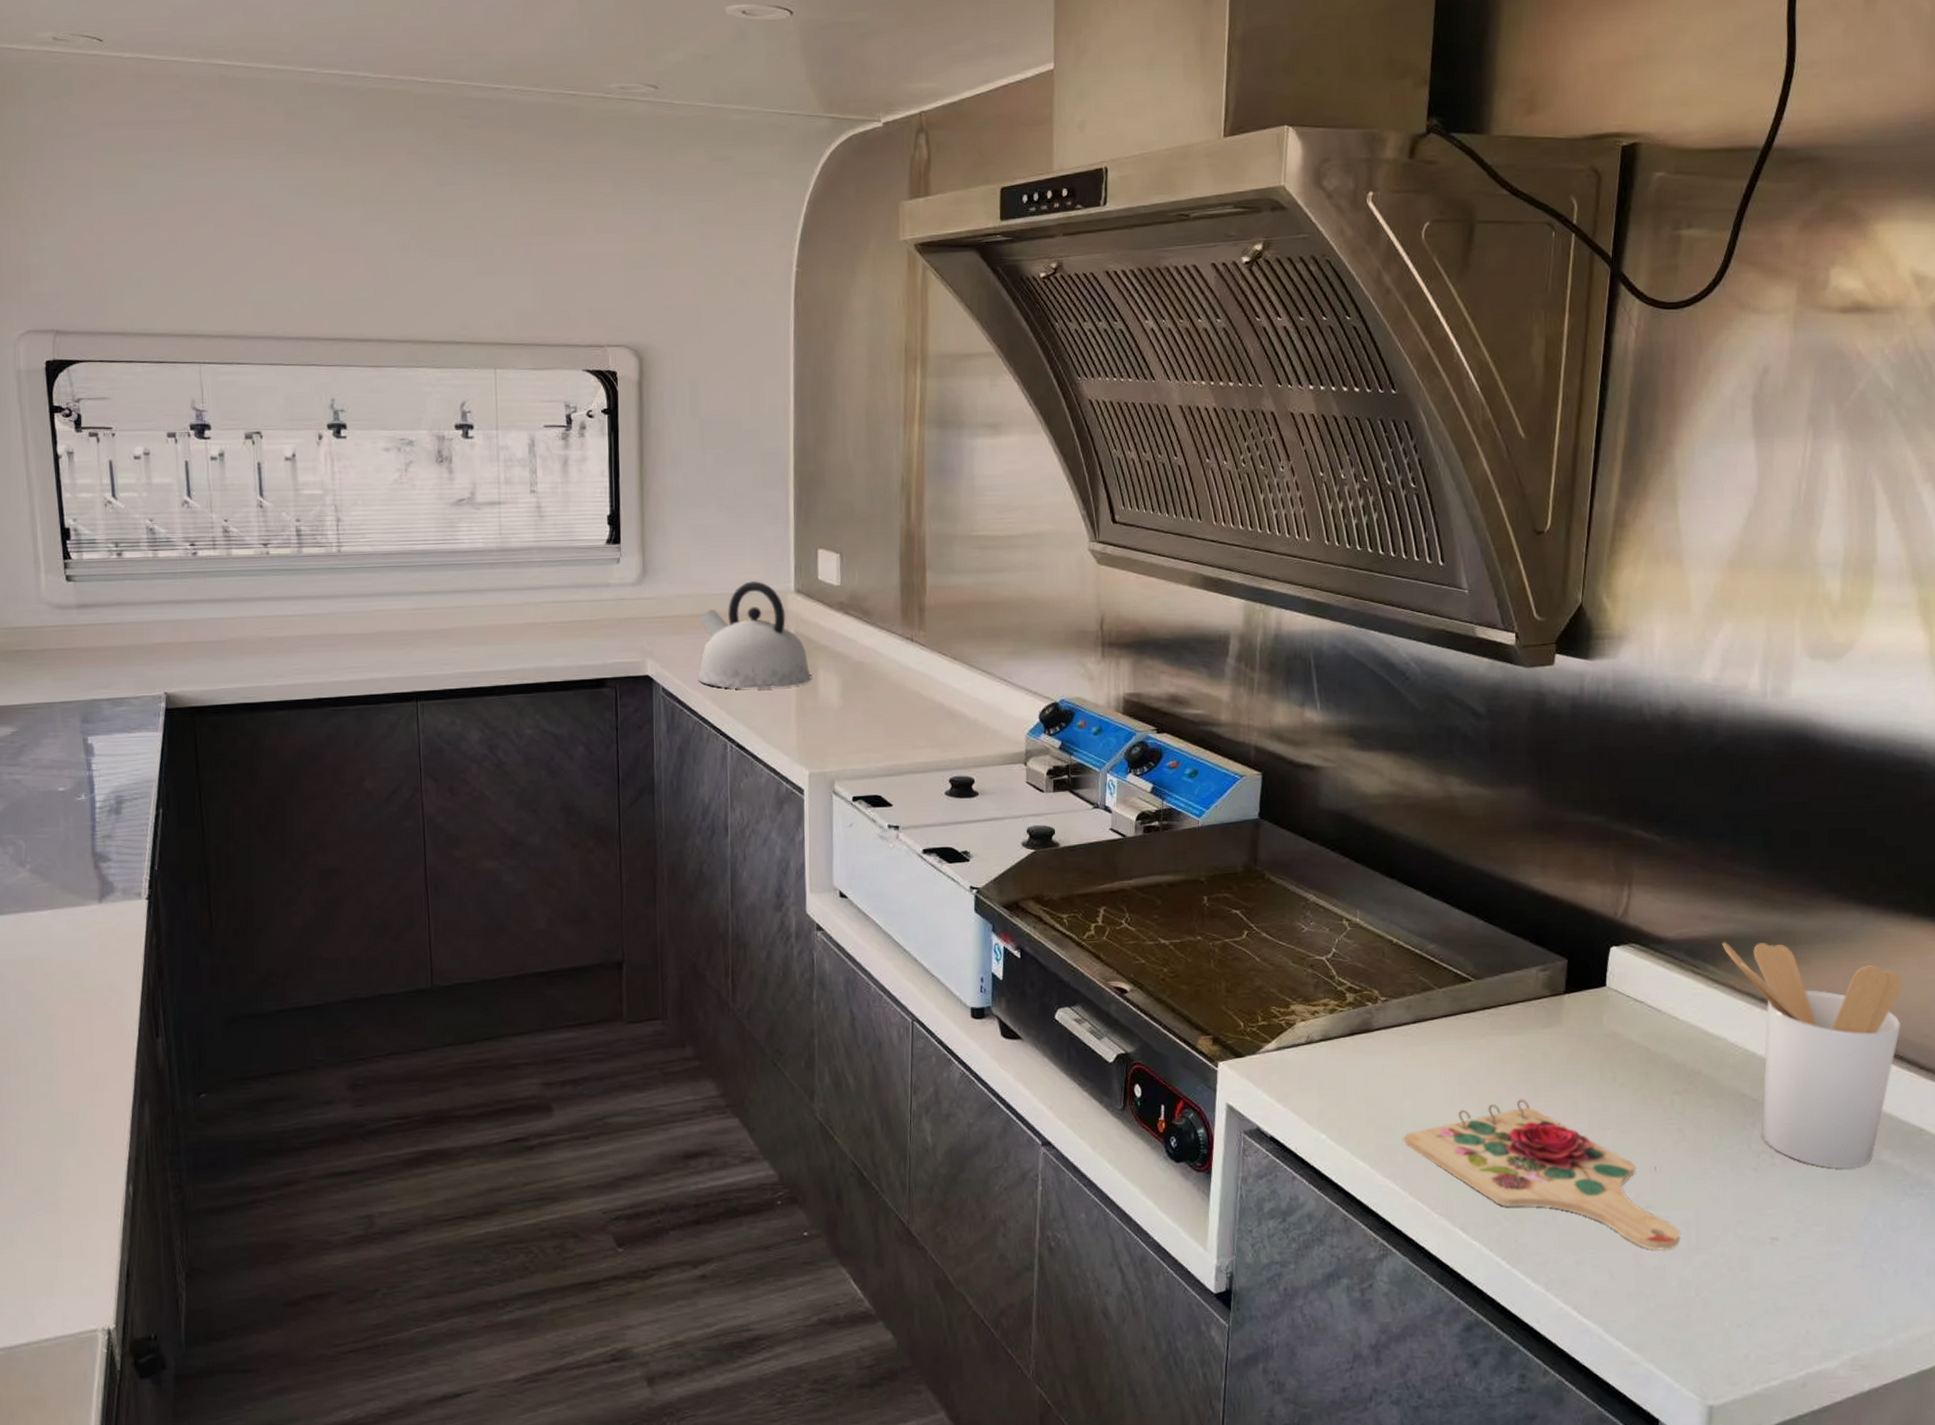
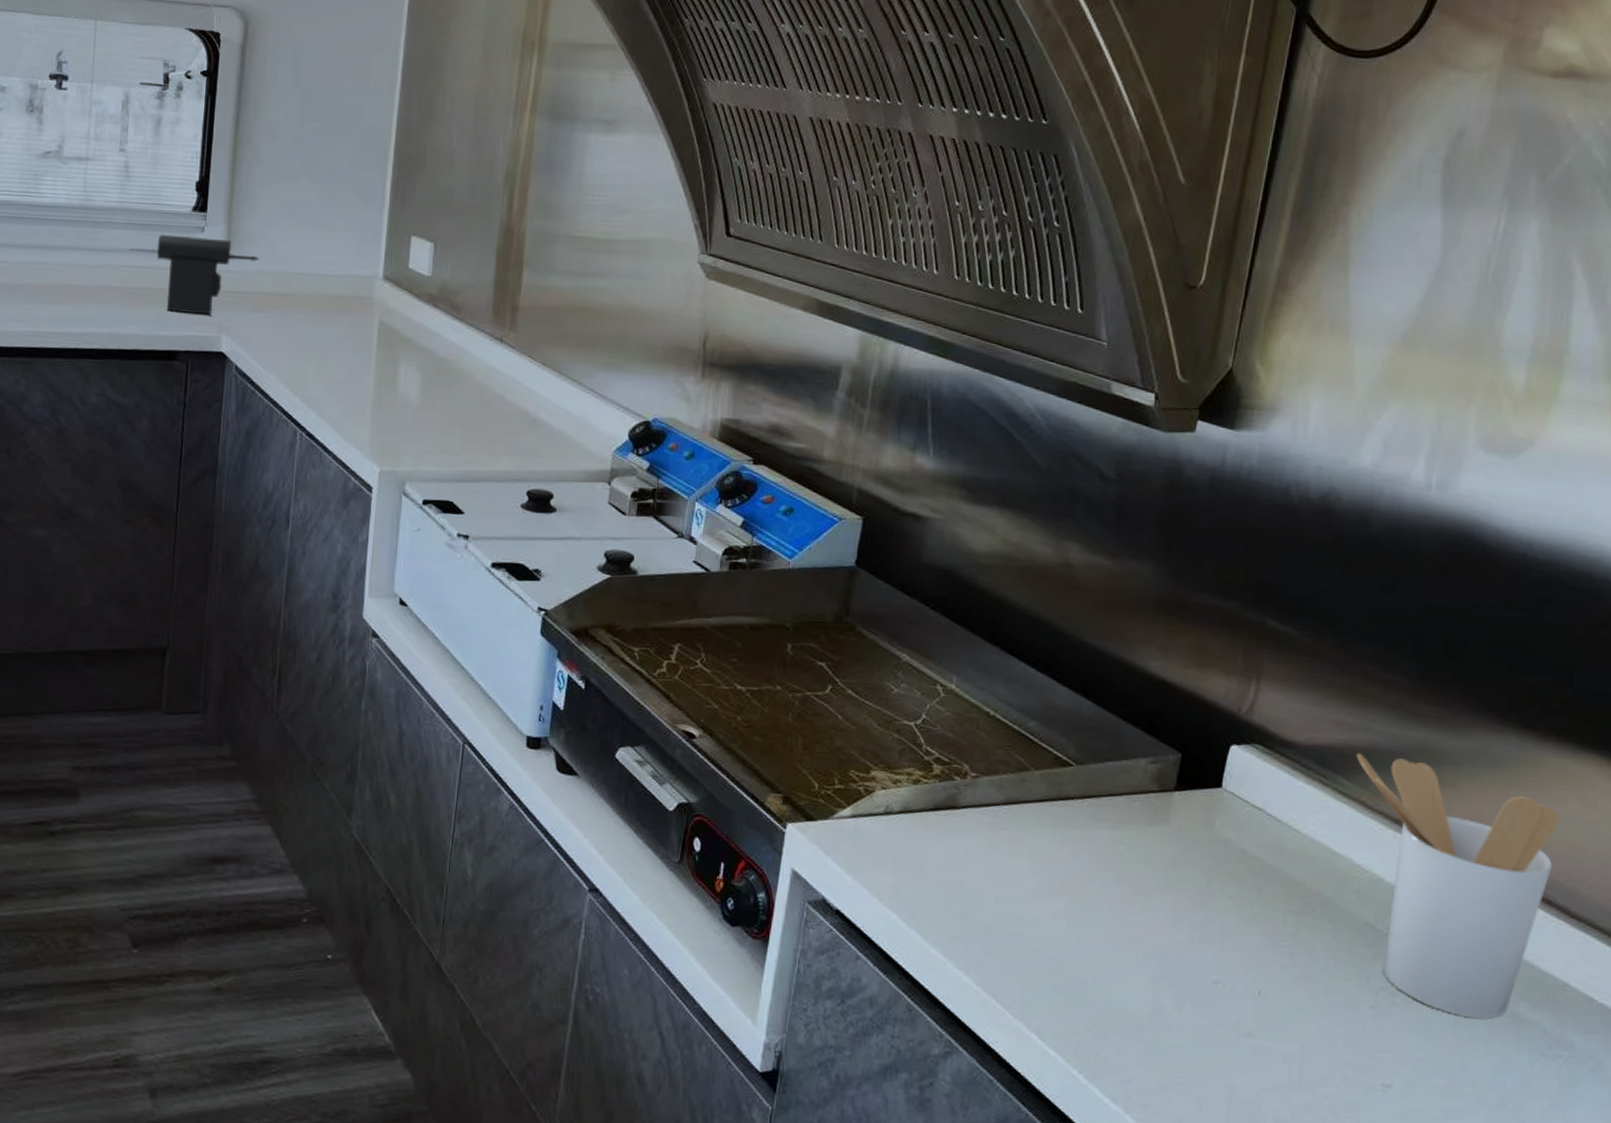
roll-top bag: none [549,567,676,642] -> present [129,234,260,315]
kettle: present [698,580,812,690] -> none [273,262,393,379]
cutting board: present [1404,1099,1680,1250] -> none [982,900,1281,1084]

